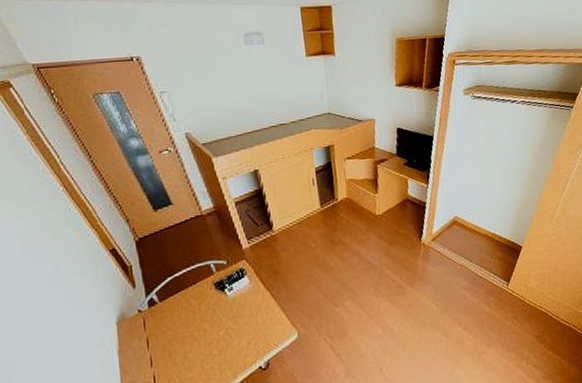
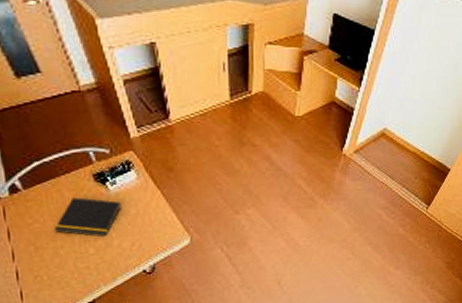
notepad: none [184,304,238,338] -> present [55,197,121,236]

